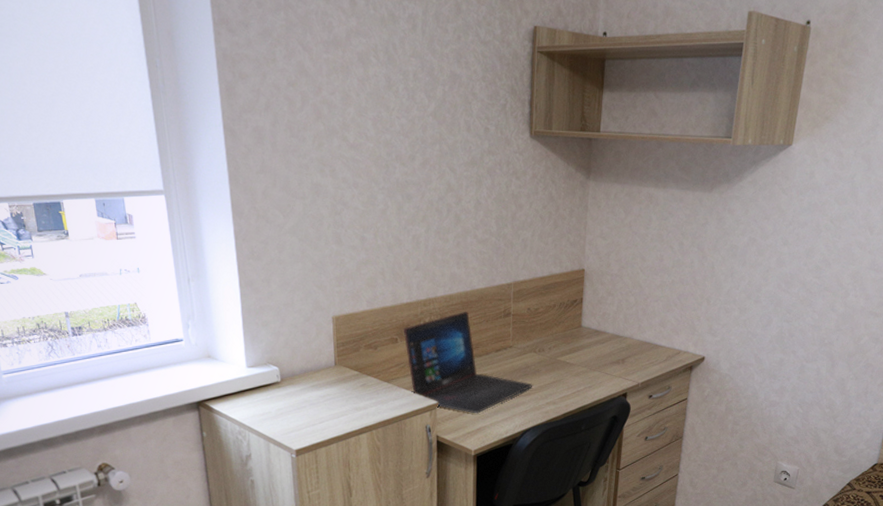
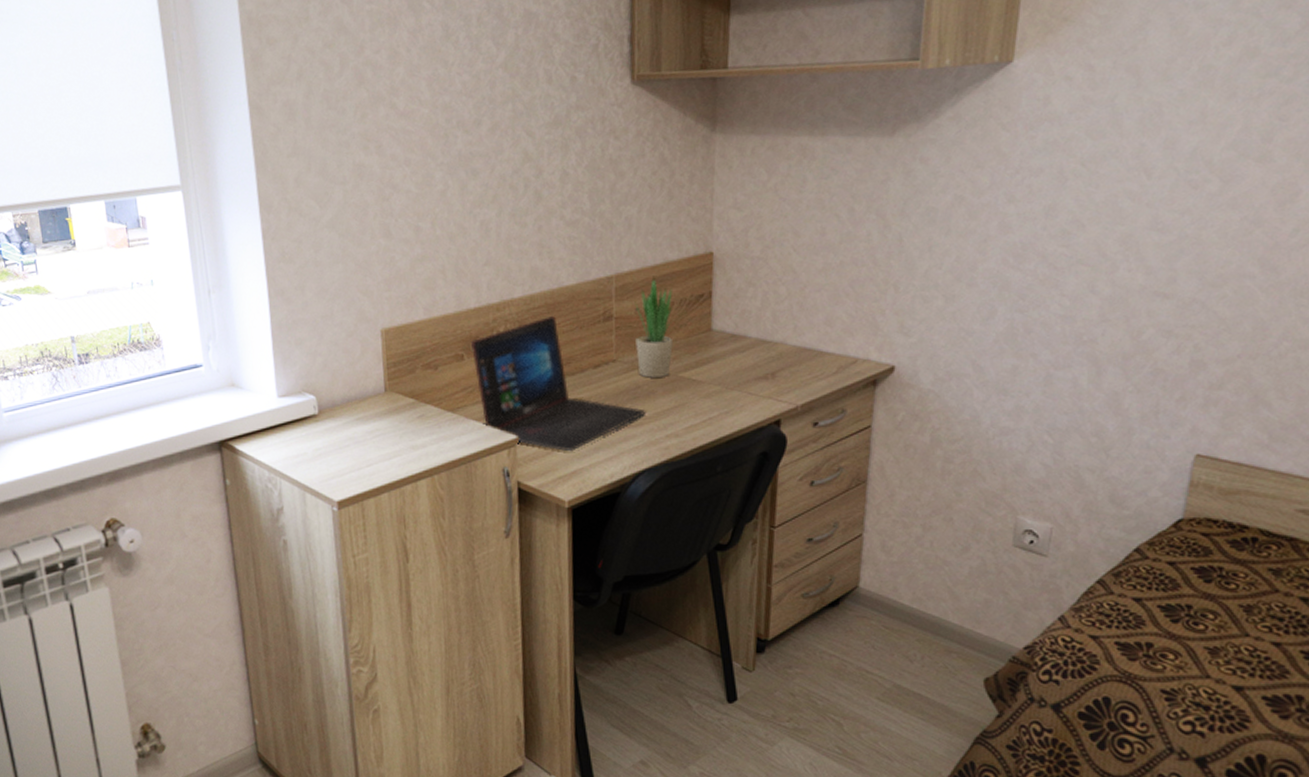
potted plant: none [527,284,555,360] -> present [634,276,673,378]

